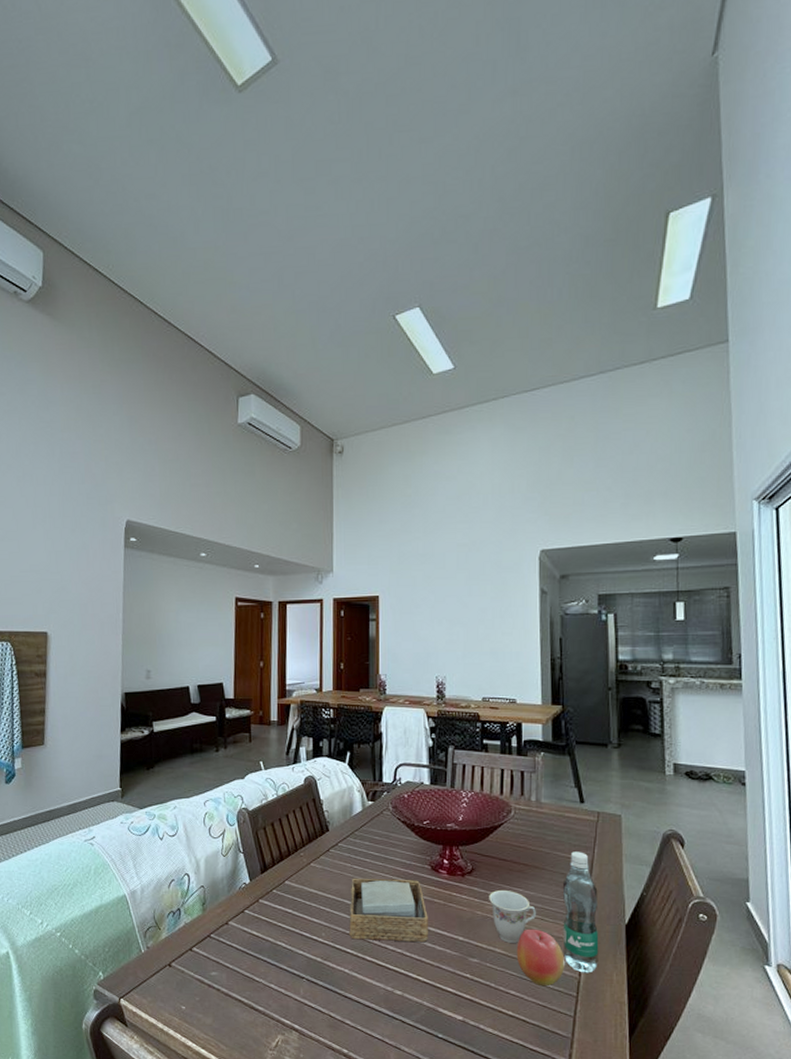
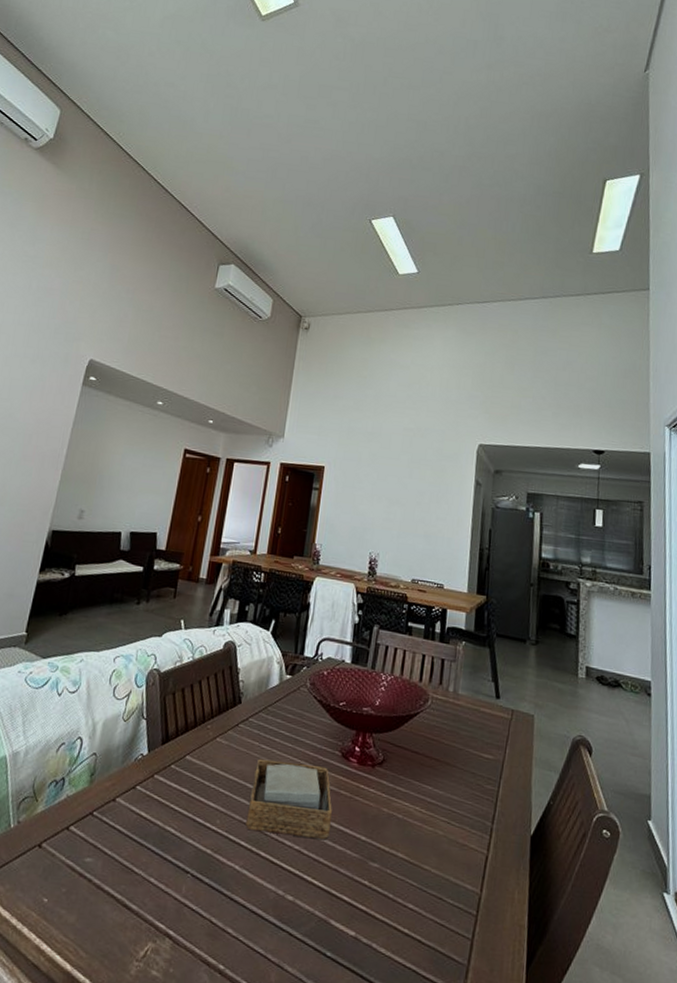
teacup: present [489,889,537,943] -> none [397,785,444,848]
apple: present [516,928,565,987] -> none [418,832,468,902]
bottle: present [562,851,599,973] -> none [467,750,506,889]

